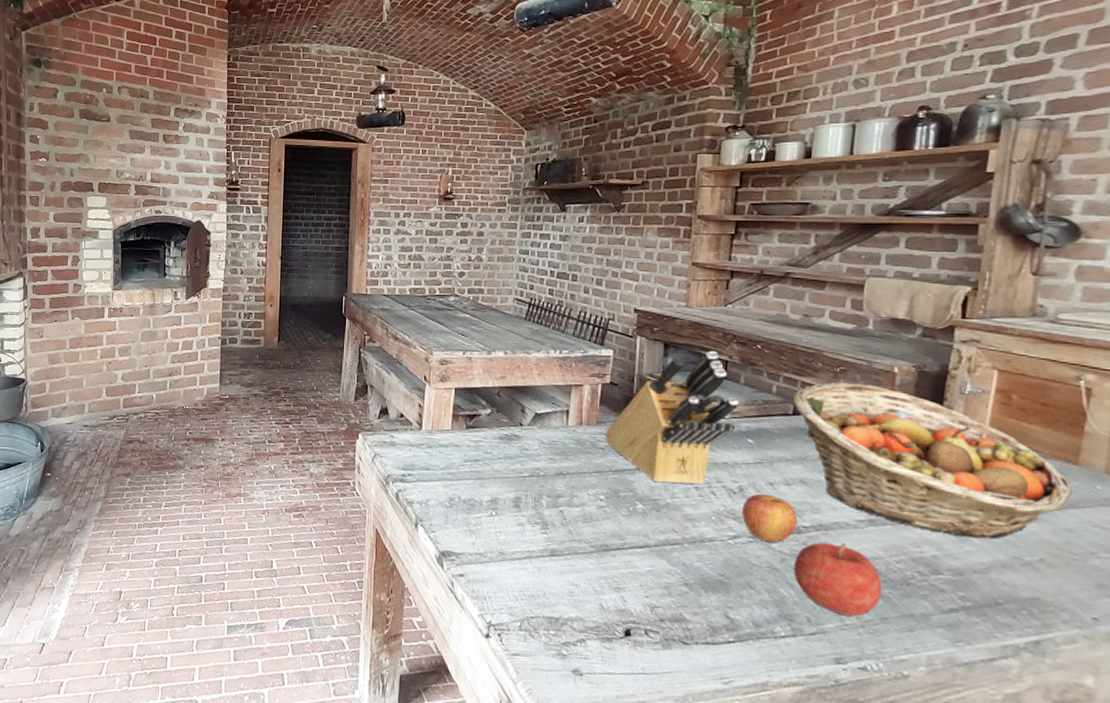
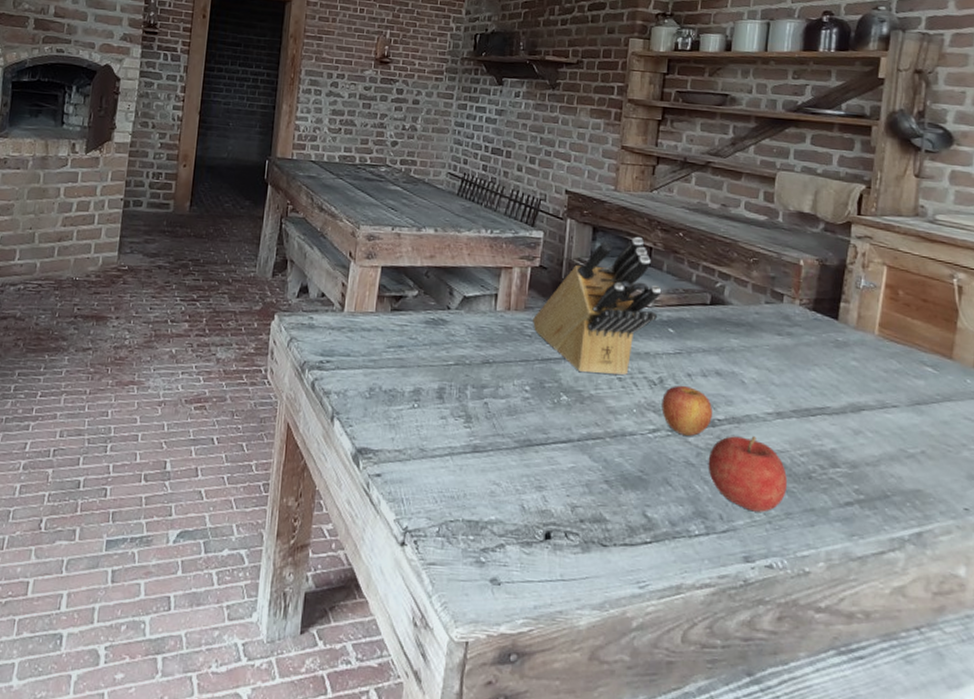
fruit basket: present [792,382,1072,540] -> none [710,273,947,432]

